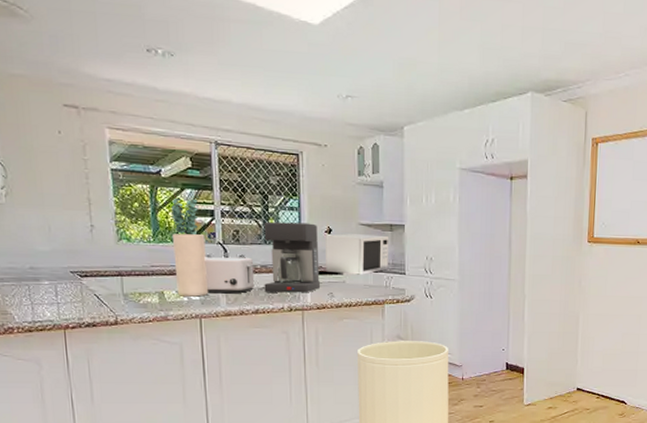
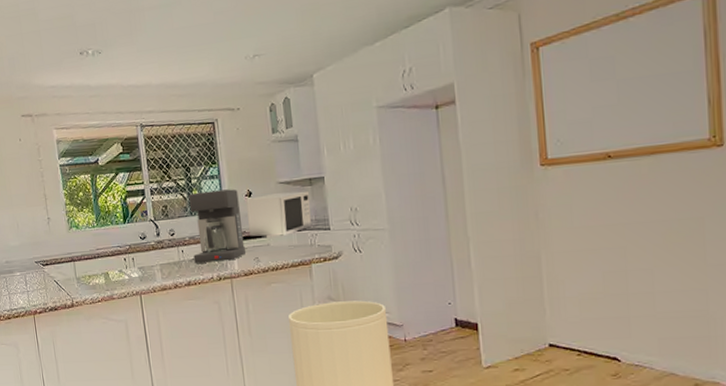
vase: present [171,190,209,297] -> none [109,173,146,275]
toaster: present [205,257,255,294] -> none [140,230,185,270]

